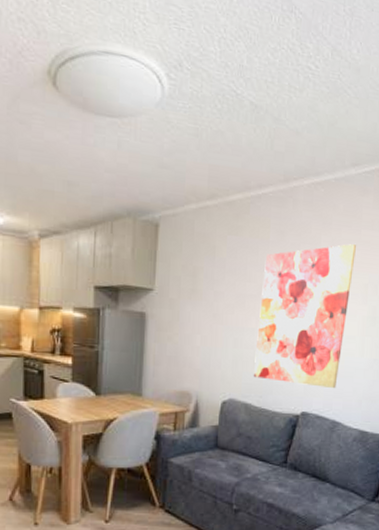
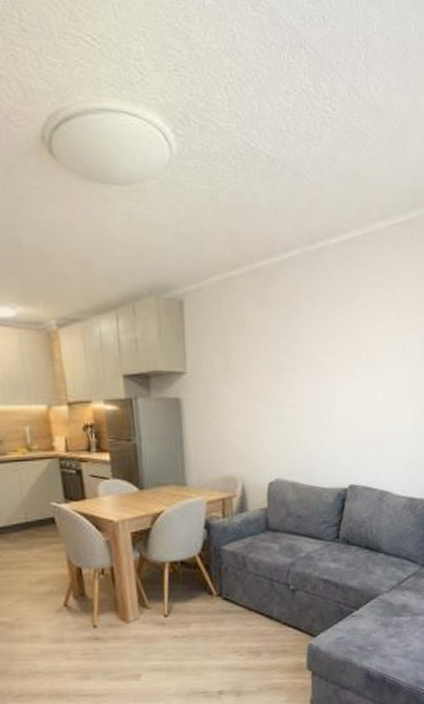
wall art: present [253,244,357,389] -> none [297,305,391,459]

